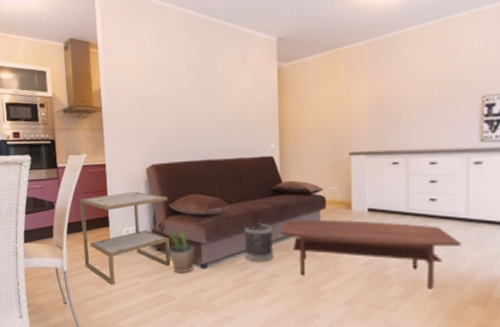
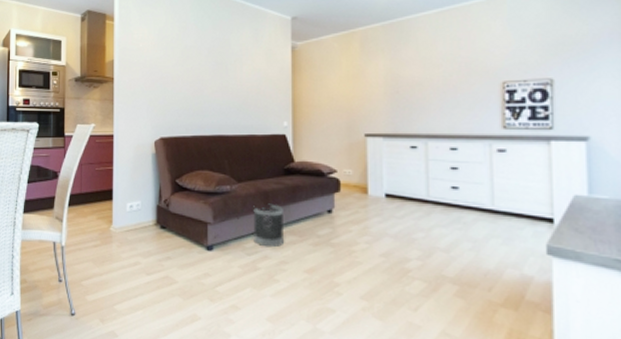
side table: present [80,191,171,285] -> none [84,164,174,264]
potted plant: present [168,228,196,274] -> none [173,206,202,255]
coffee table: present [281,219,461,289] -> none [292,202,488,287]

